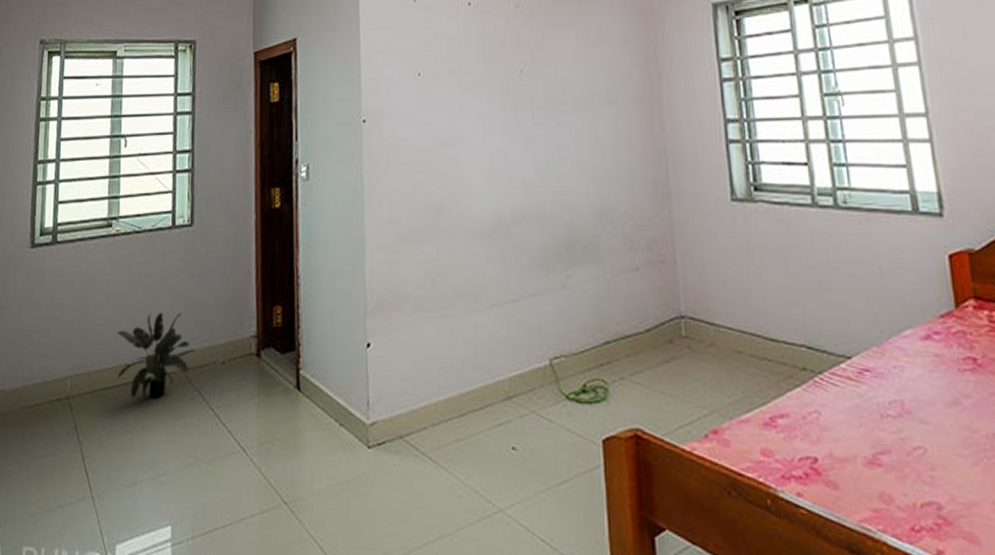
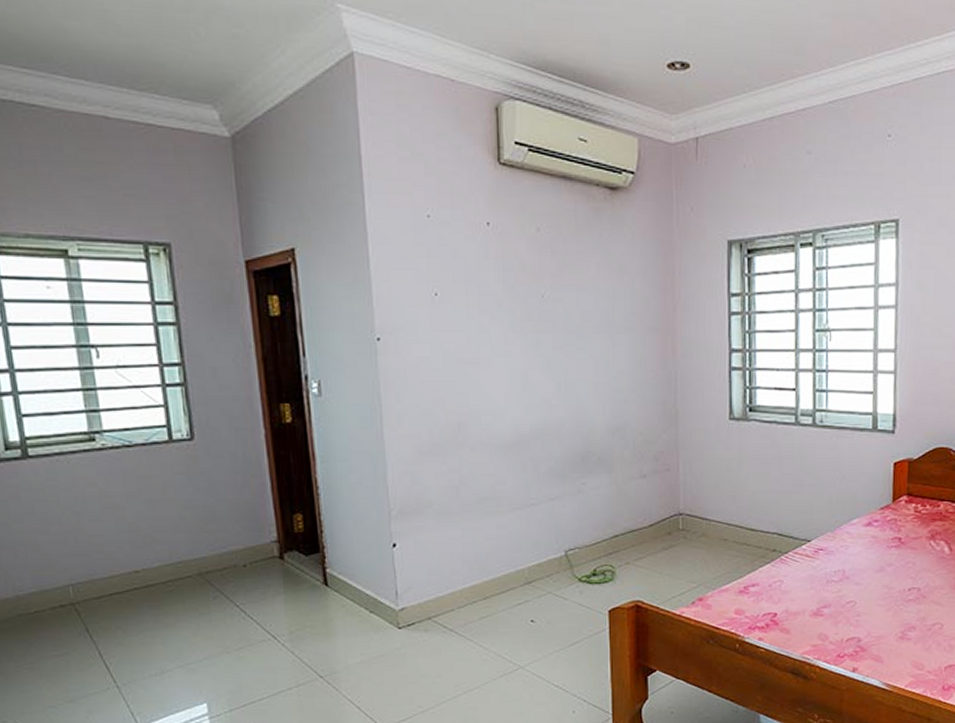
potted plant: present [117,312,196,399] -> none [120,522,213,601]

